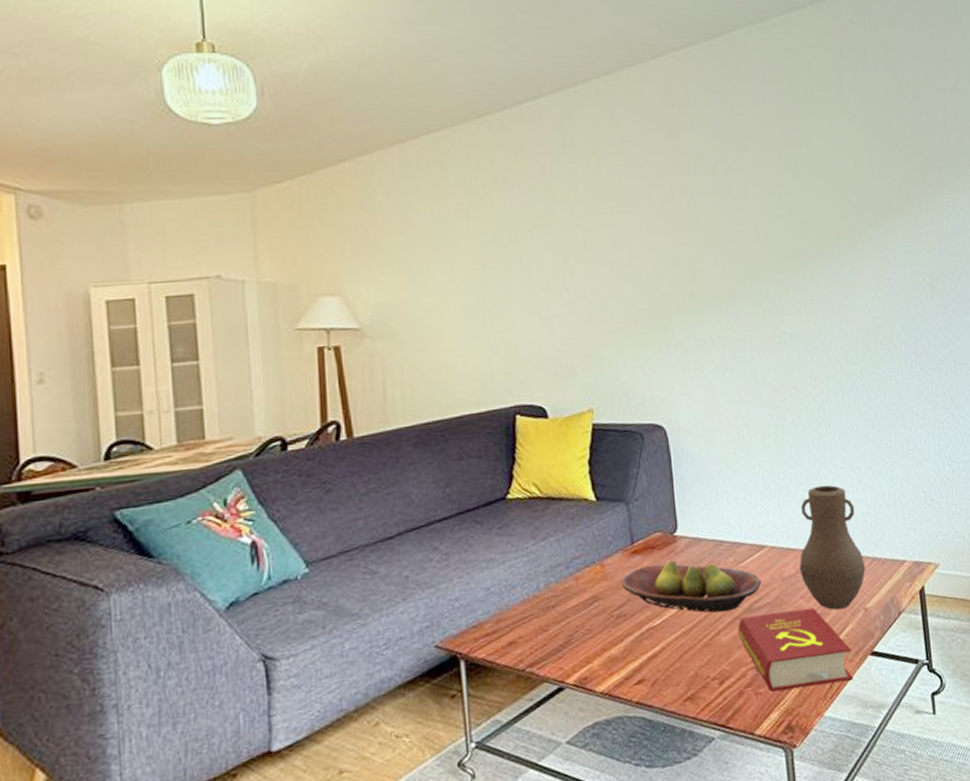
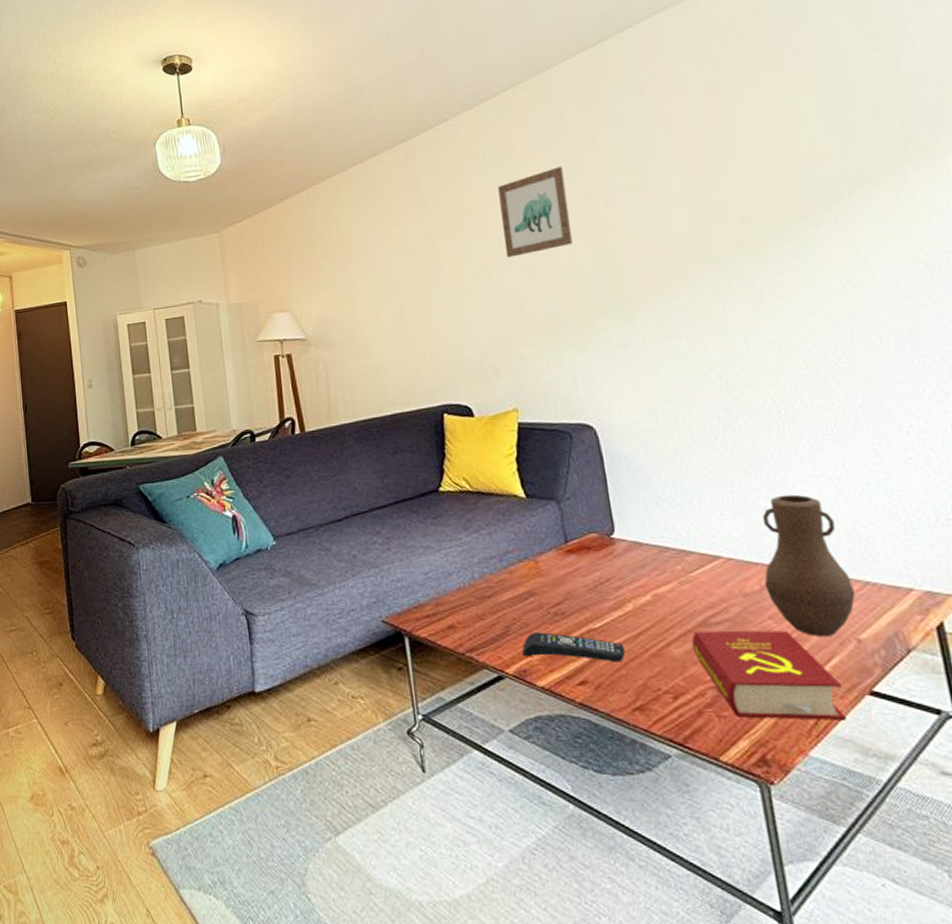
remote control: none [584,635,680,664] -> present [522,632,625,663]
wall art: none [585,164,655,252] -> present [498,166,573,258]
fruit bowl: present [621,559,762,613] -> none [556,561,718,623]

